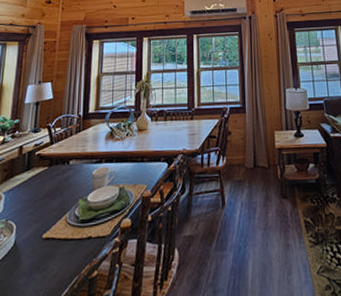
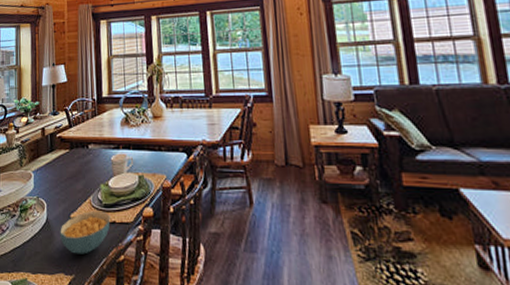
cereal bowl: none [28,227,86,277] -> present [60,210,111,255]

